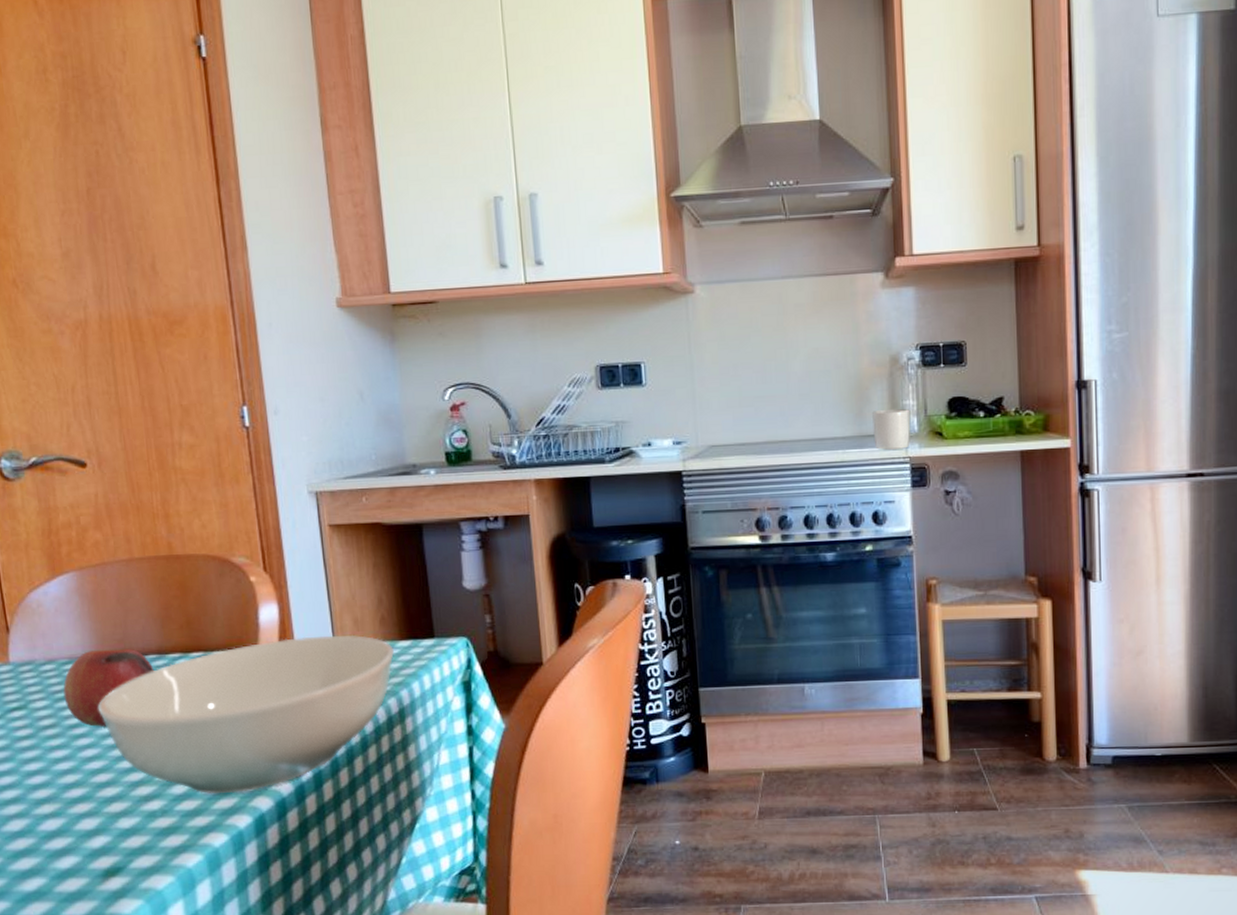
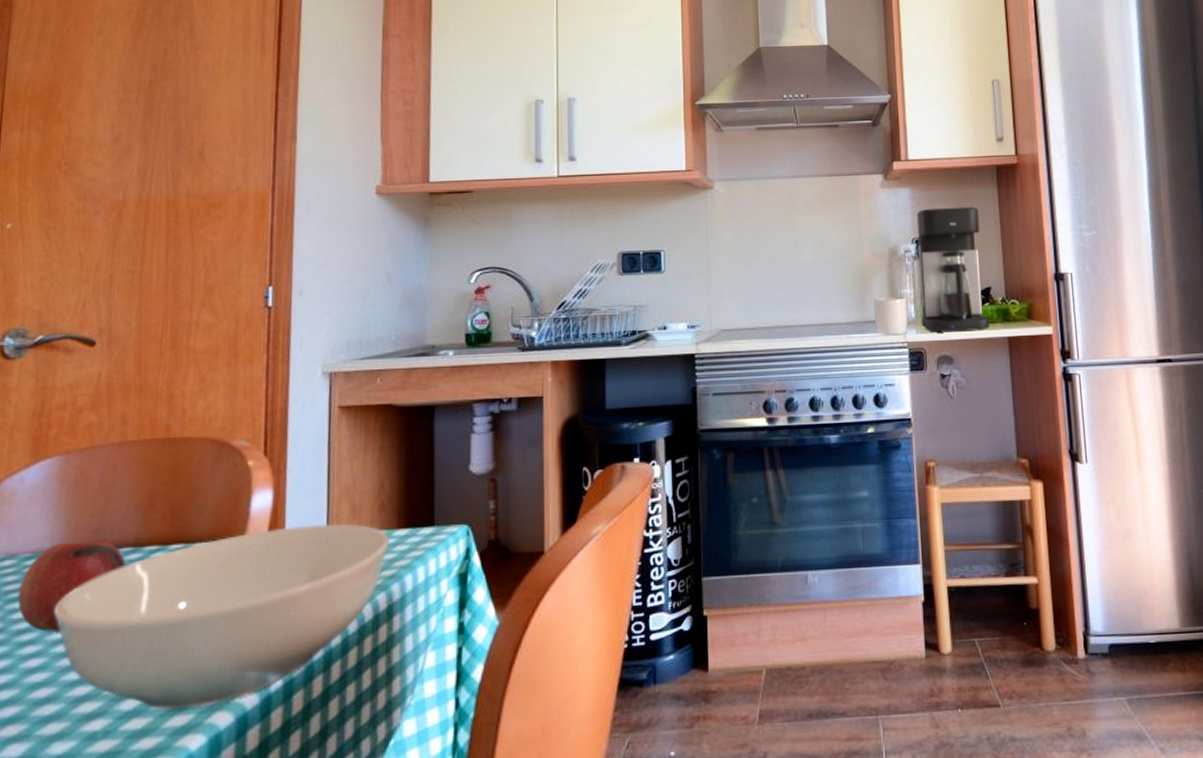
coffee maker: none [921,307,1001,447] -> present [916,206,991,333]

